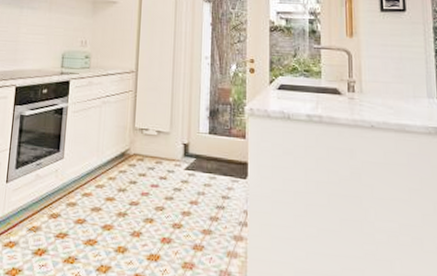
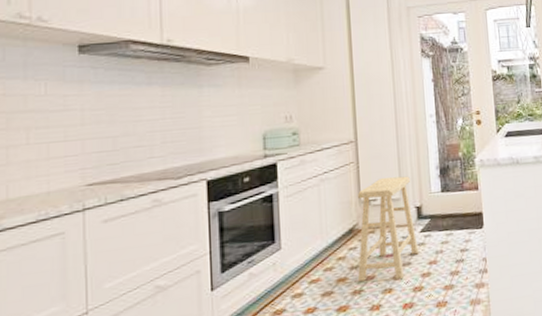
stool: none [123,110,182,213] -> present [357,176,419,282]

